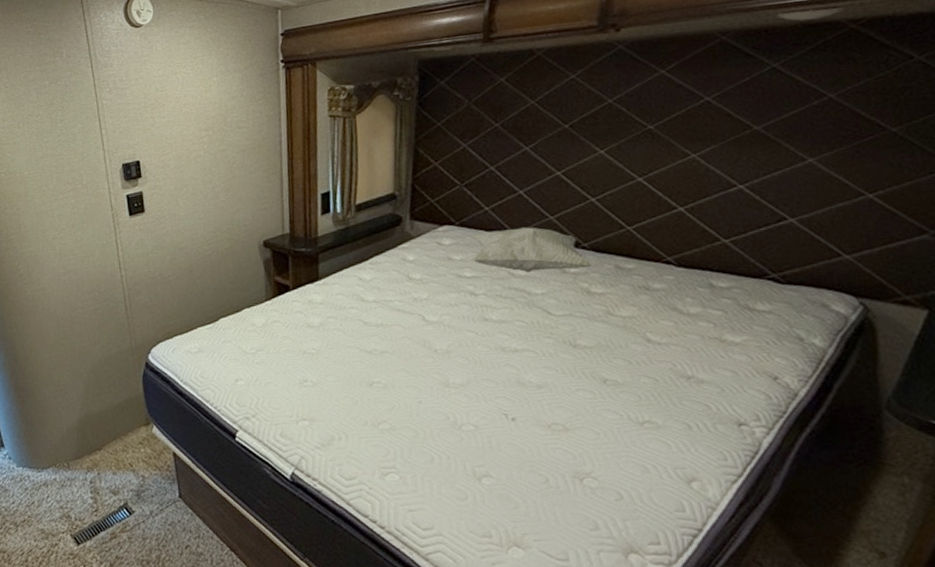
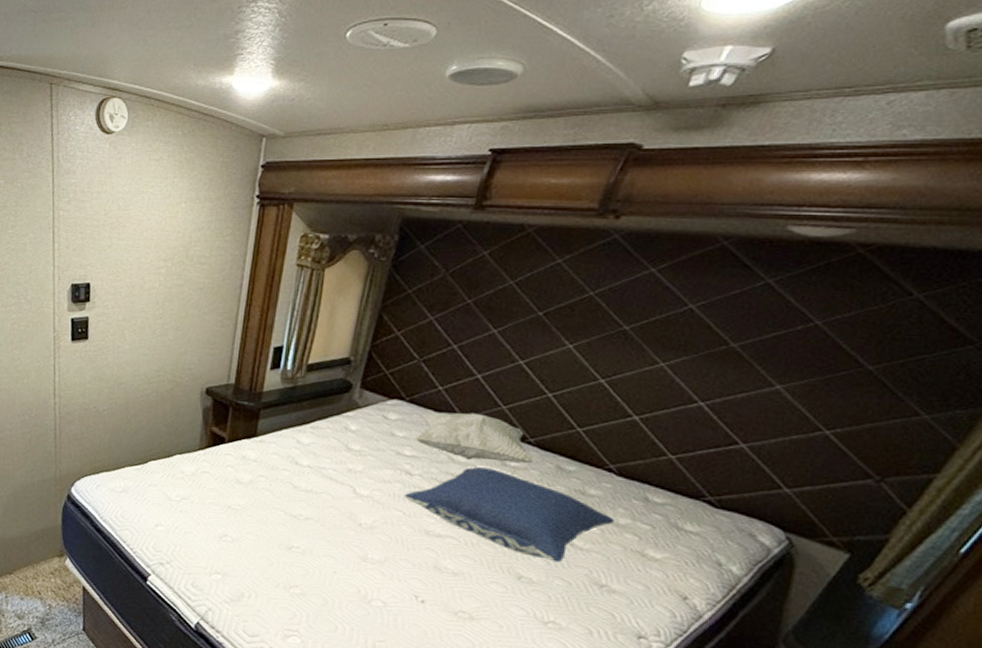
pillow: none [472,277,686,361] -> present [403,467,615,563]

